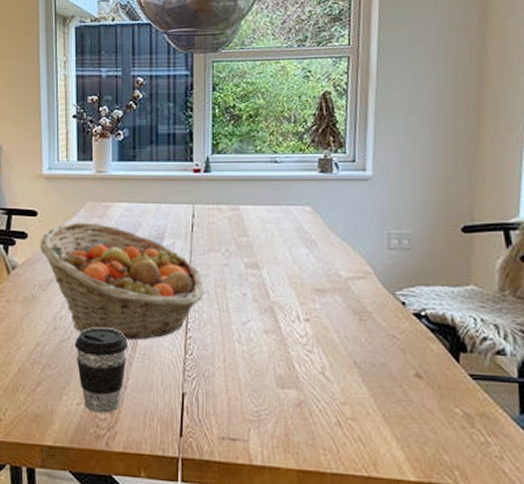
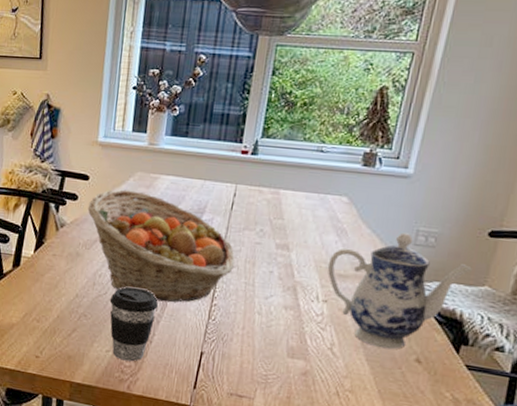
teapot: none [302,237,455,366] -> present [327,232,473,350]

